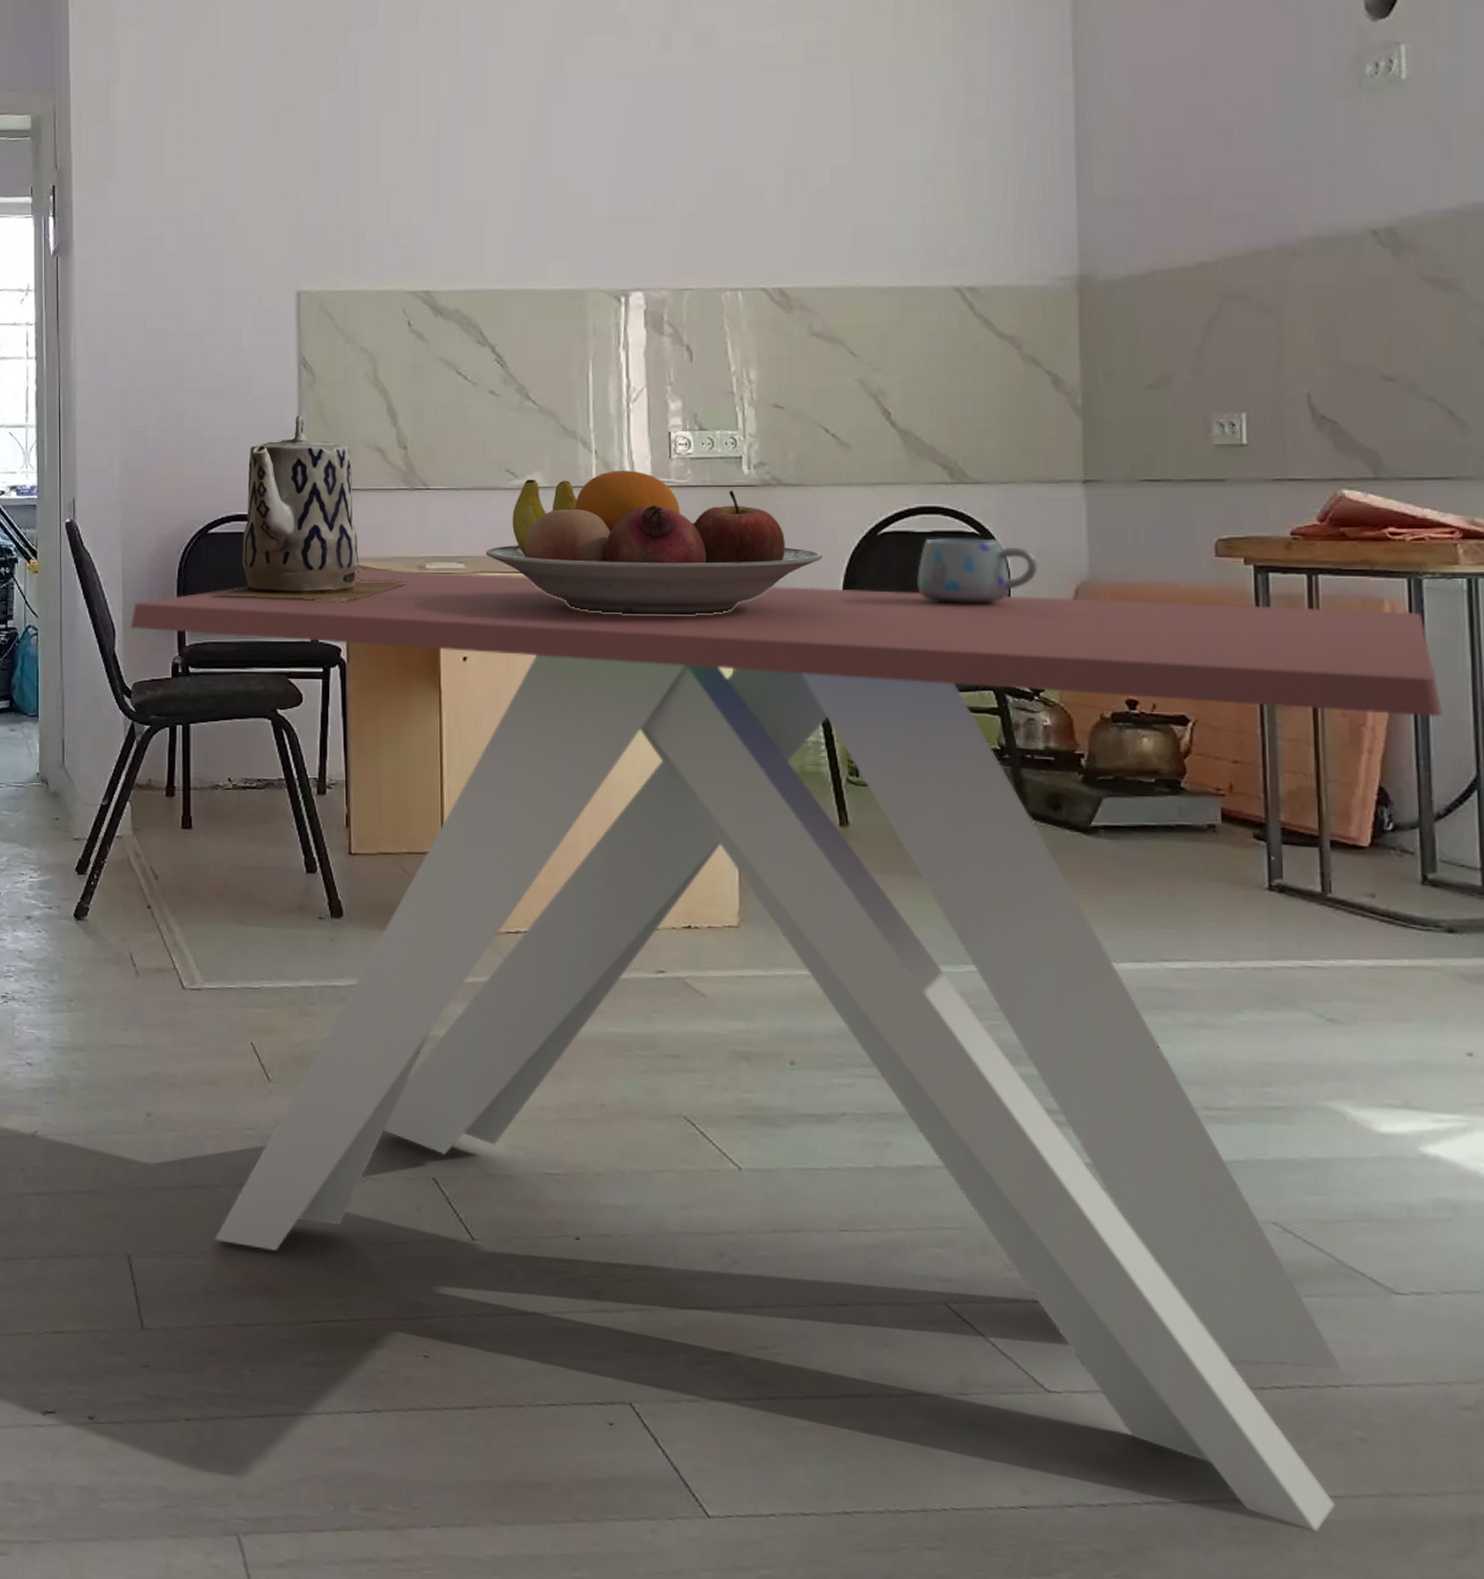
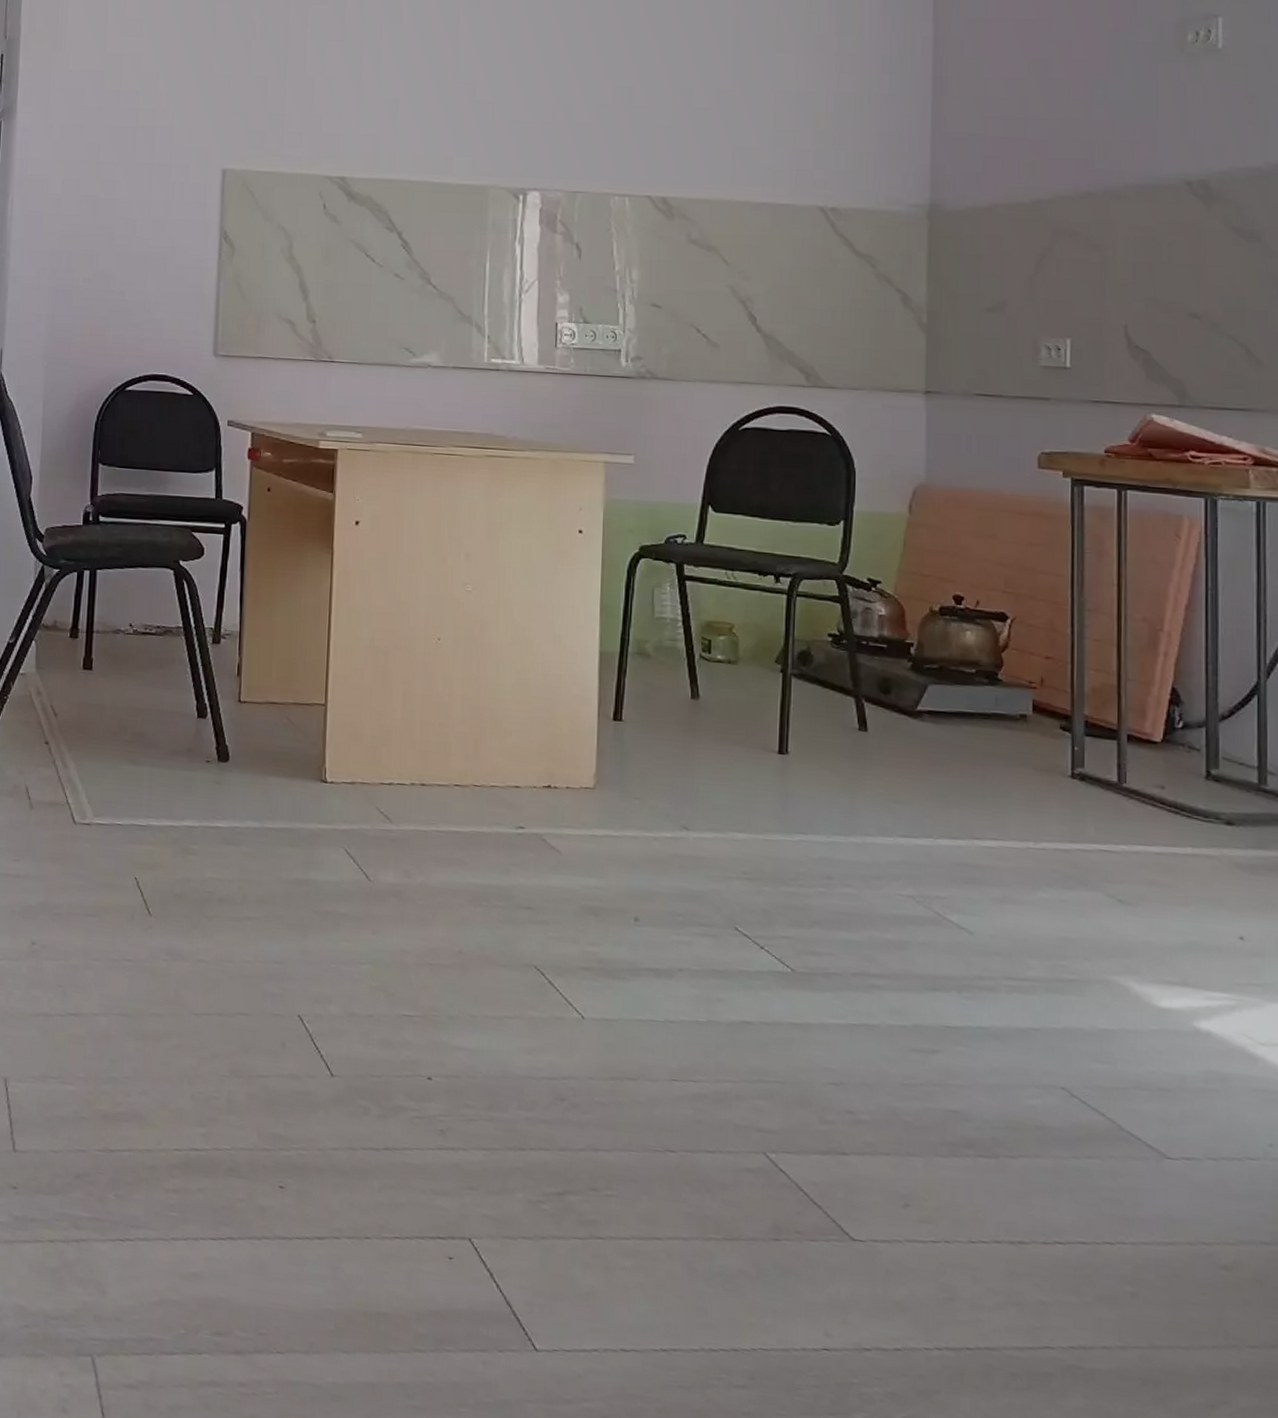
dining table: present [130,569,1442,1532] -> none [46,432,1230,1381]
teapot: present [211,415,407,601] -> none [124,285,308,462]
fruit bowl: present [485,470,823,616] -> none [382,355,689,494]
mug: present [917,538,1038,605] -> none [773,435,881,501]

